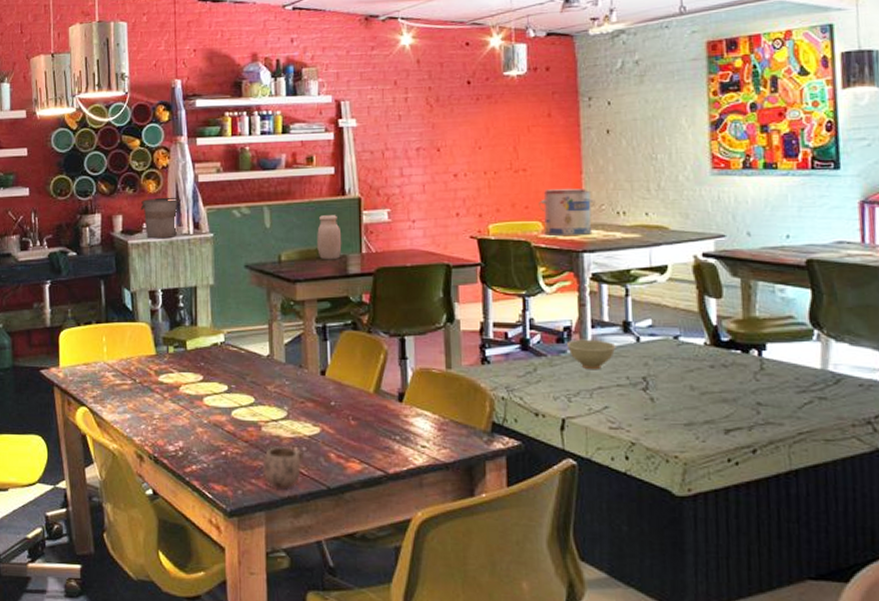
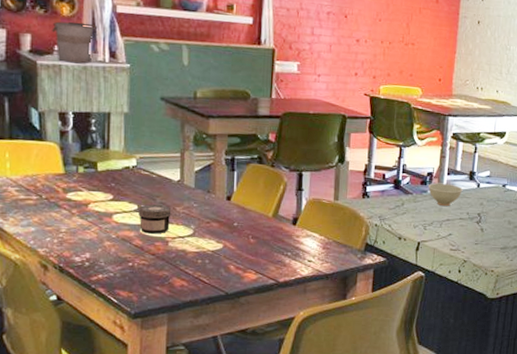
jar: none [229,384,263,418] -> present [138,204,172,234]
mug: present [262,446,304,489] -> none [167,259,206,295]
jar: present [317,215,342,260] -> none [231,60,255,102]
paint can: present [537,188,596,237] -> none [420,62,463,104]

